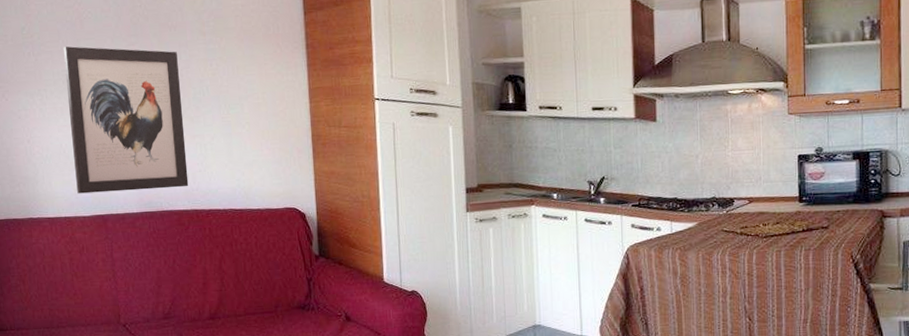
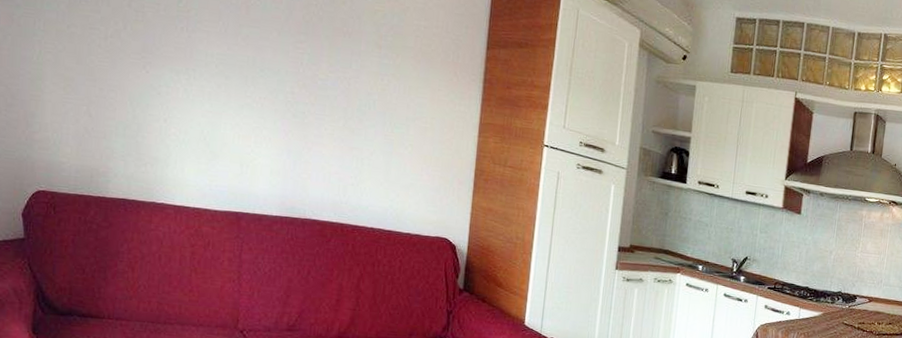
wall art: present [63,46,189,194] -> none [212,30,348,199]

